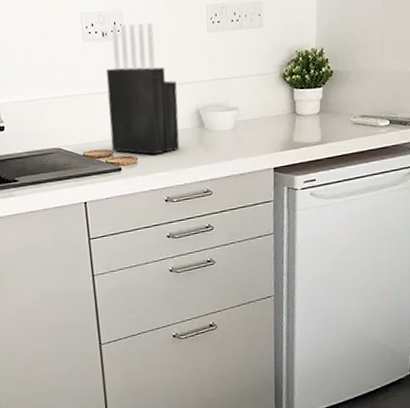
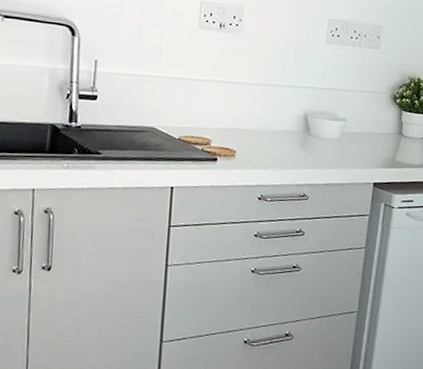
knife block: present [106,23,180,155] -> none [211,19,288,151]

